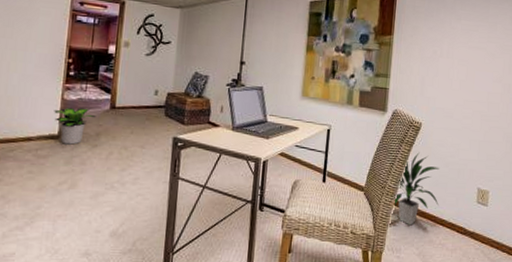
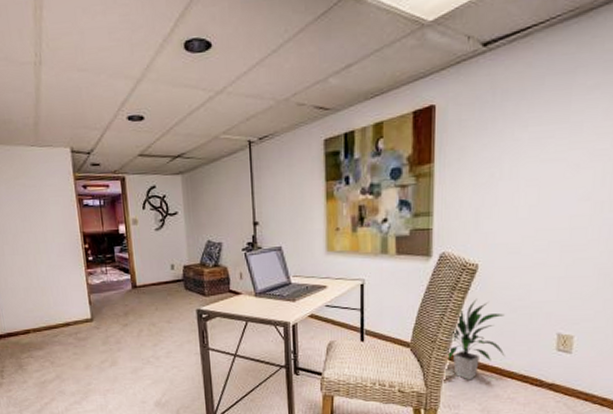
potted plant: present [54,107,96,145] -> none [83,290,121,326]

